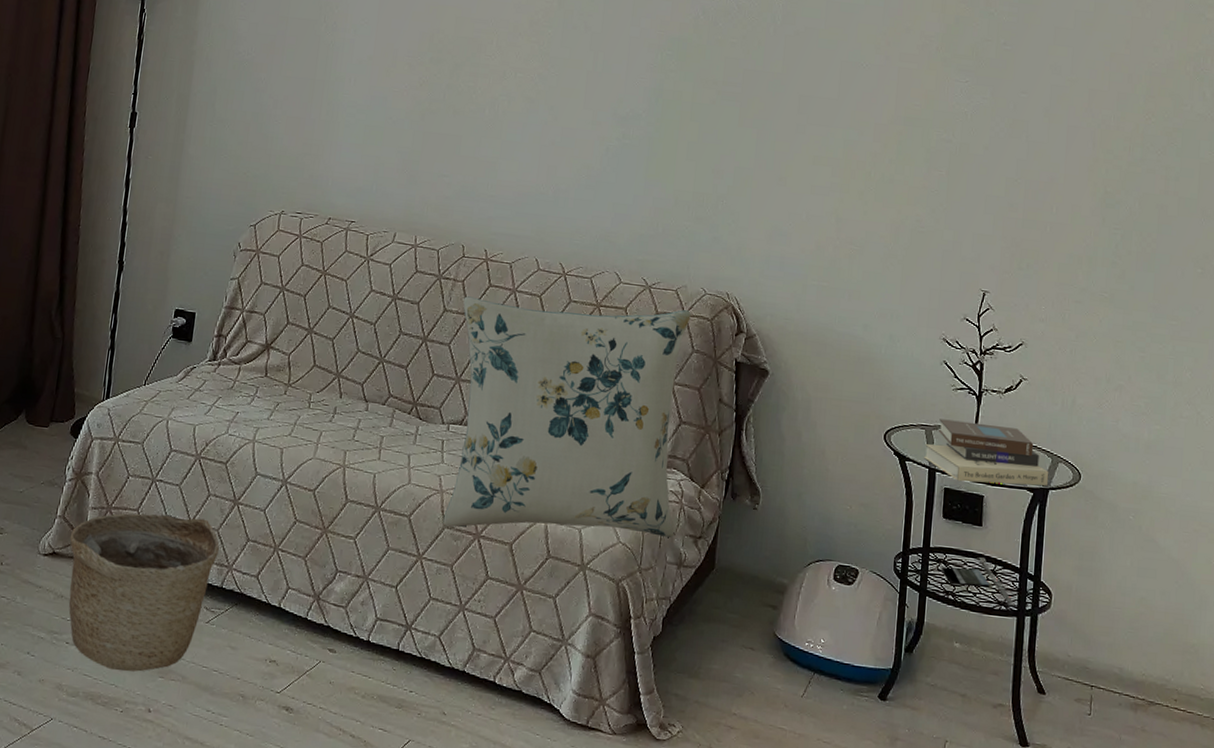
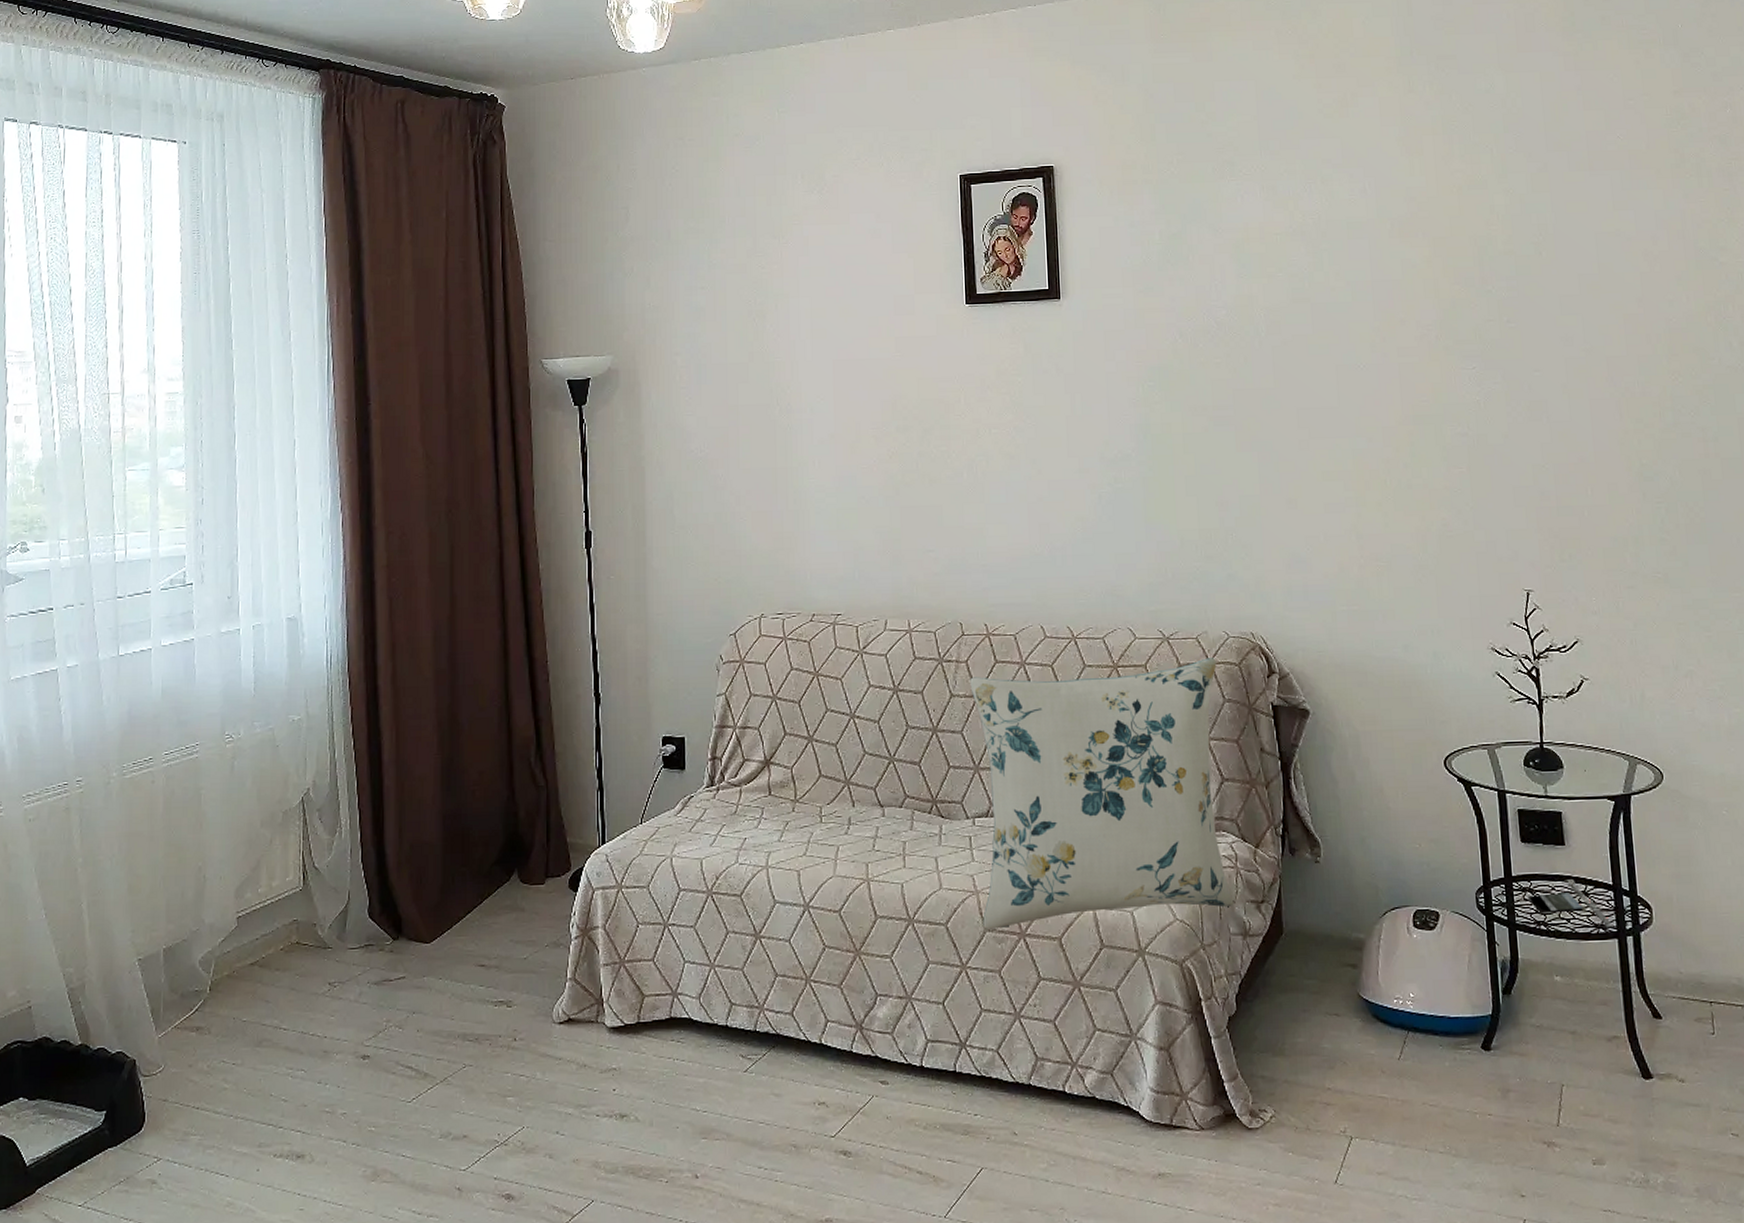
basket: present [68,513,219,672] -> none [584,959,746,1138]
books: present [923,419,1049,486] -> none [1488,733,1629,800]

